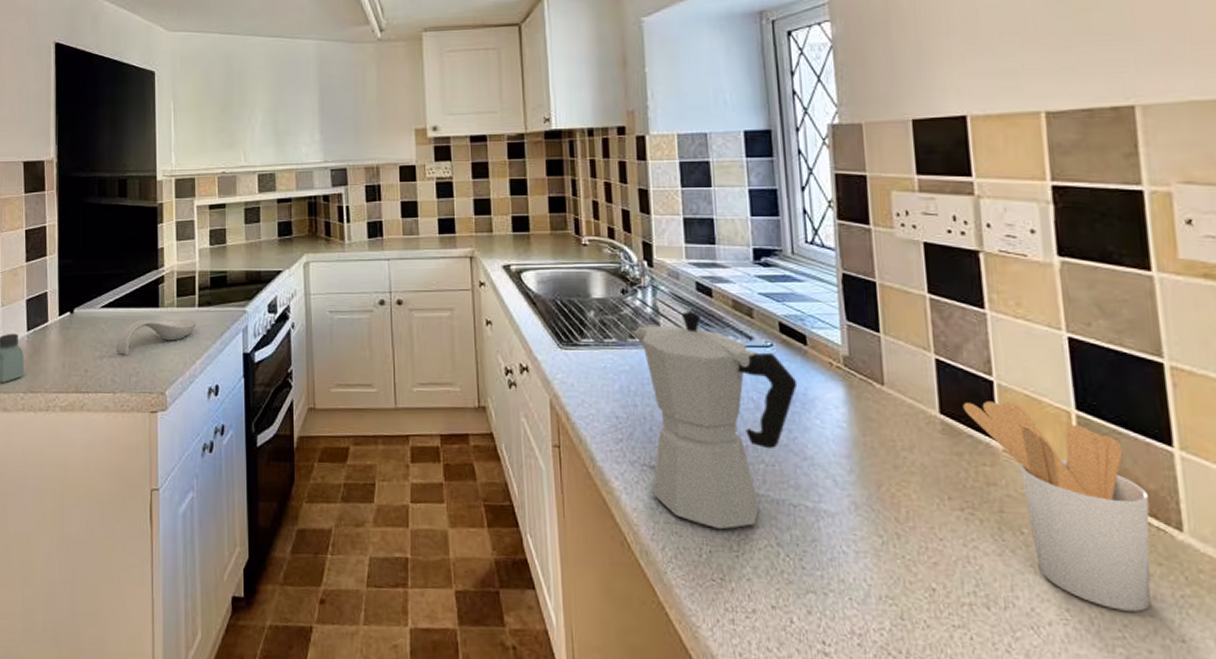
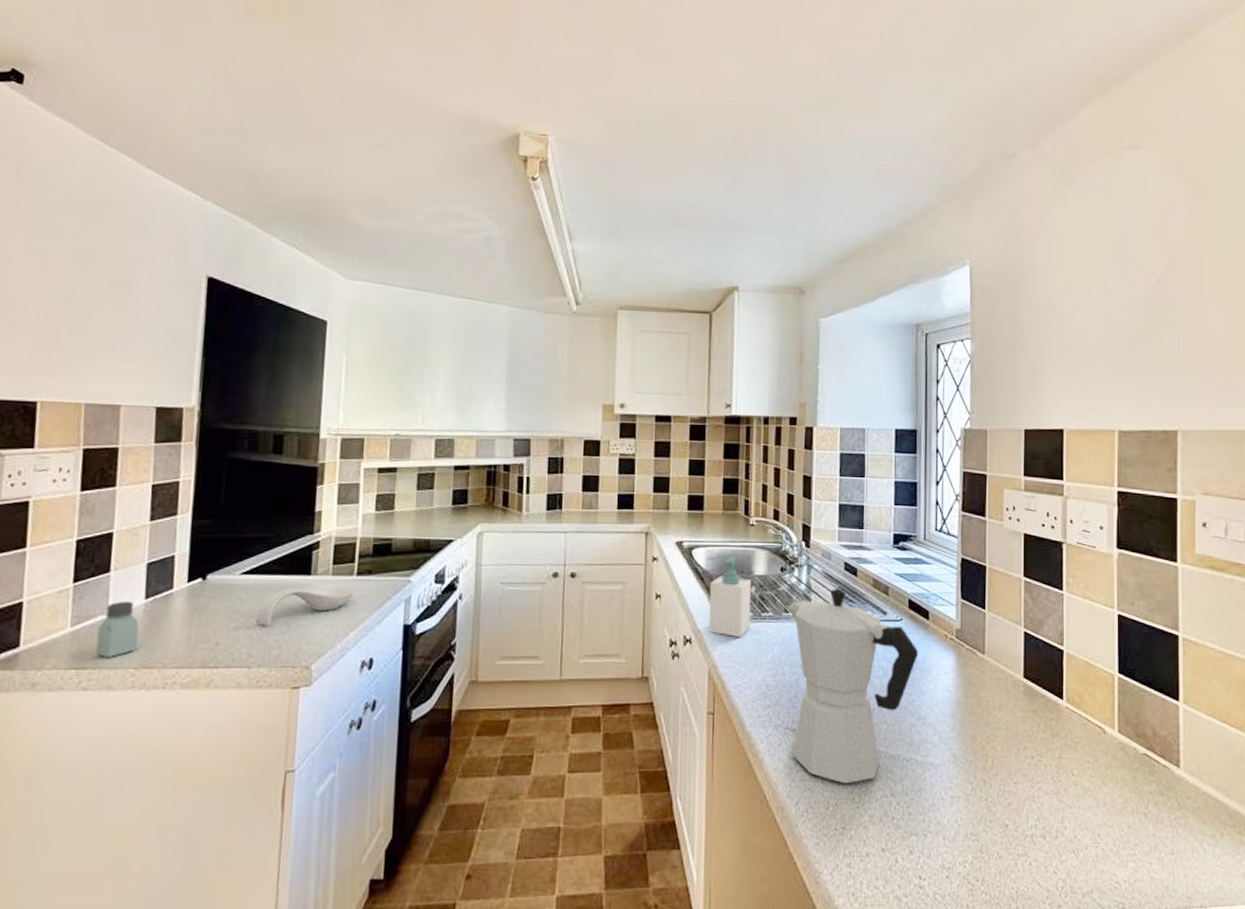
soap bottle: none [543,278,592,365] -> present [709,556,751,637]
utensil holder: present [963,401,1151,612] -> none [1040,667,1161,833]

